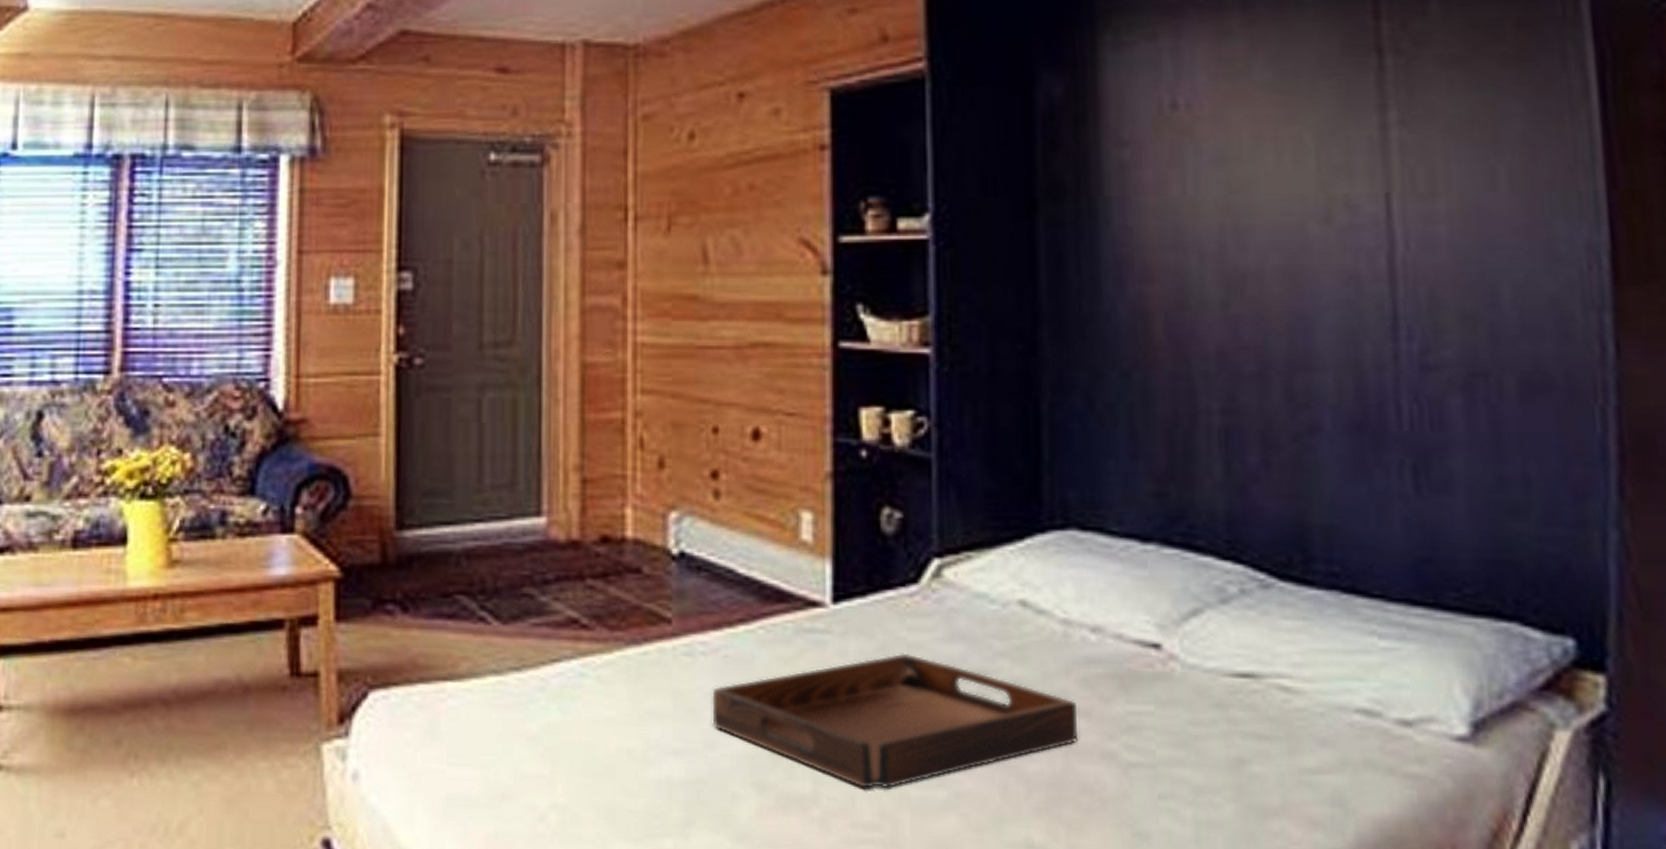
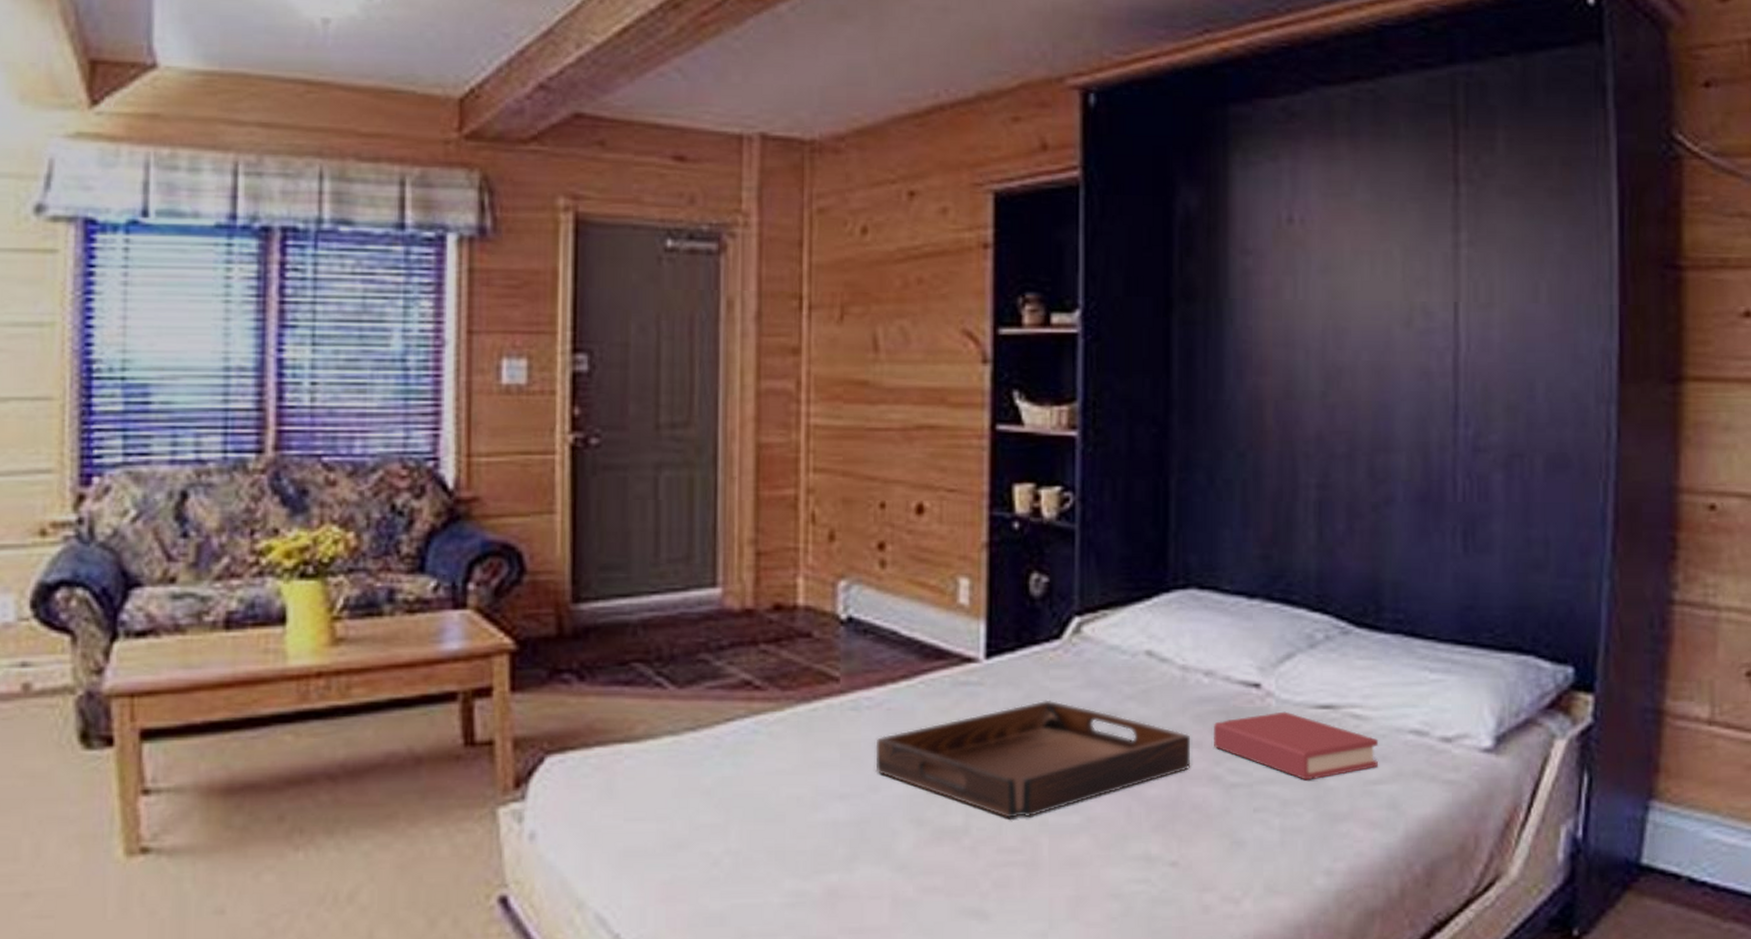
hardback book: none [1105,678,1316,764] -> present [1214,711,1379,781]

